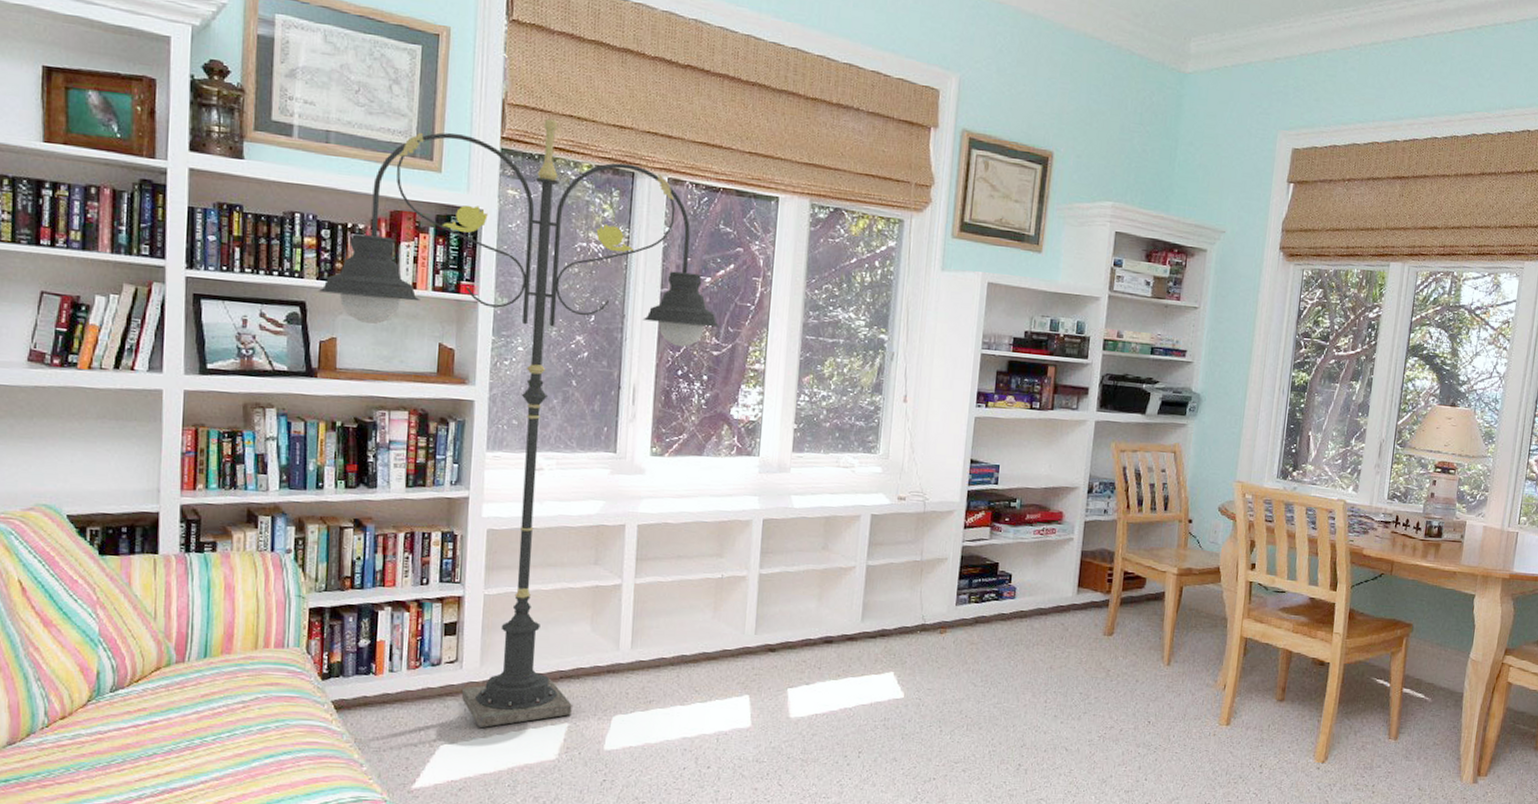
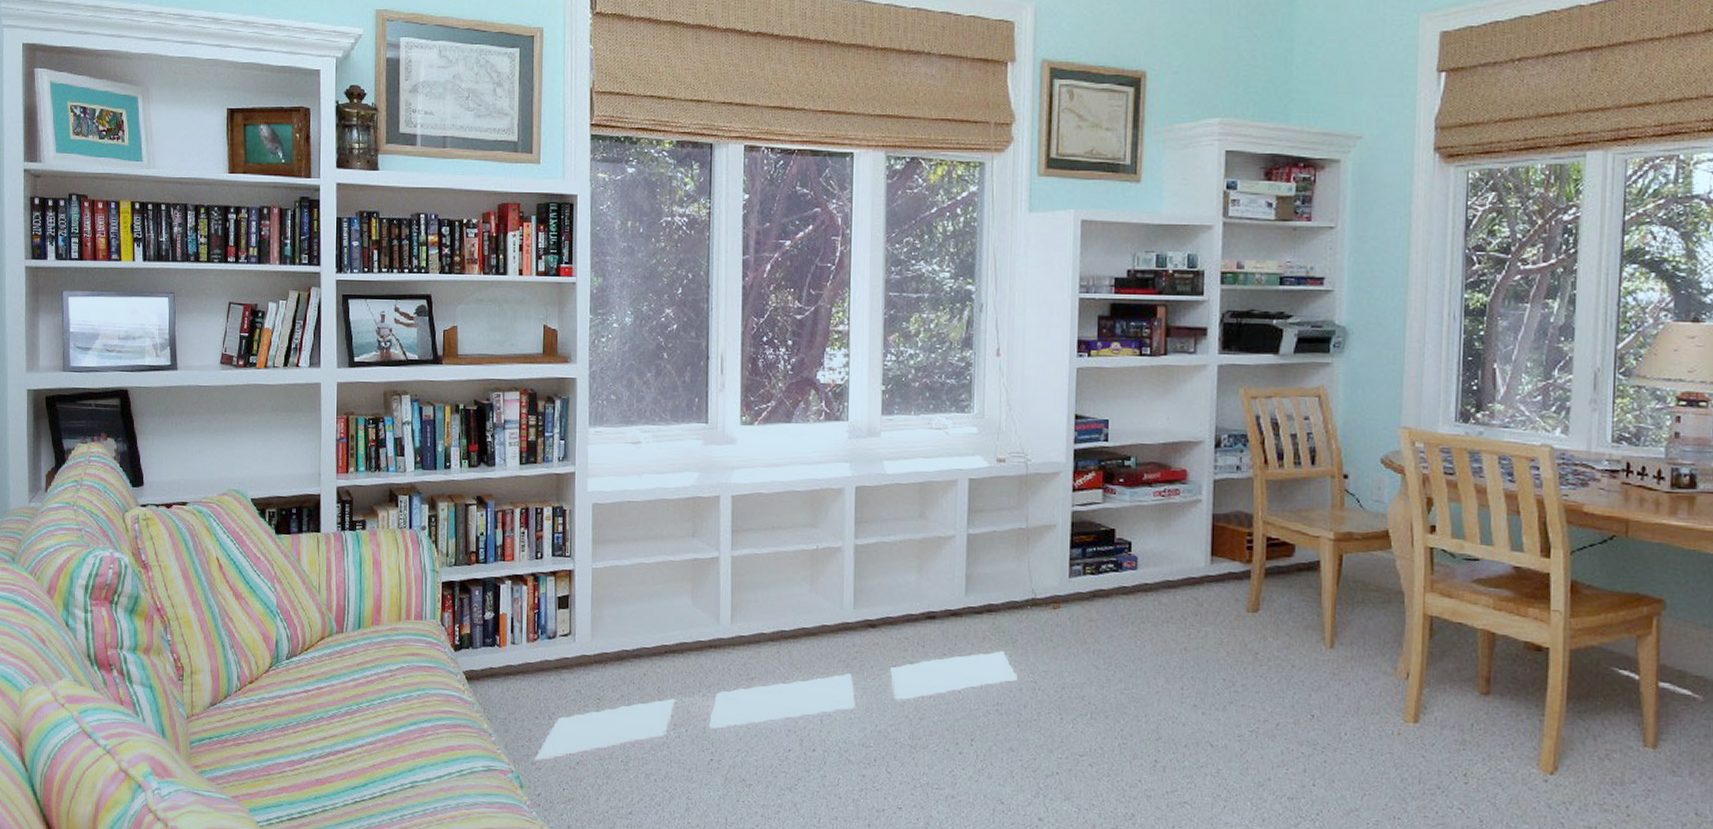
floor lamp: present [317,118,720,728] -> none [440,101,802,701]

